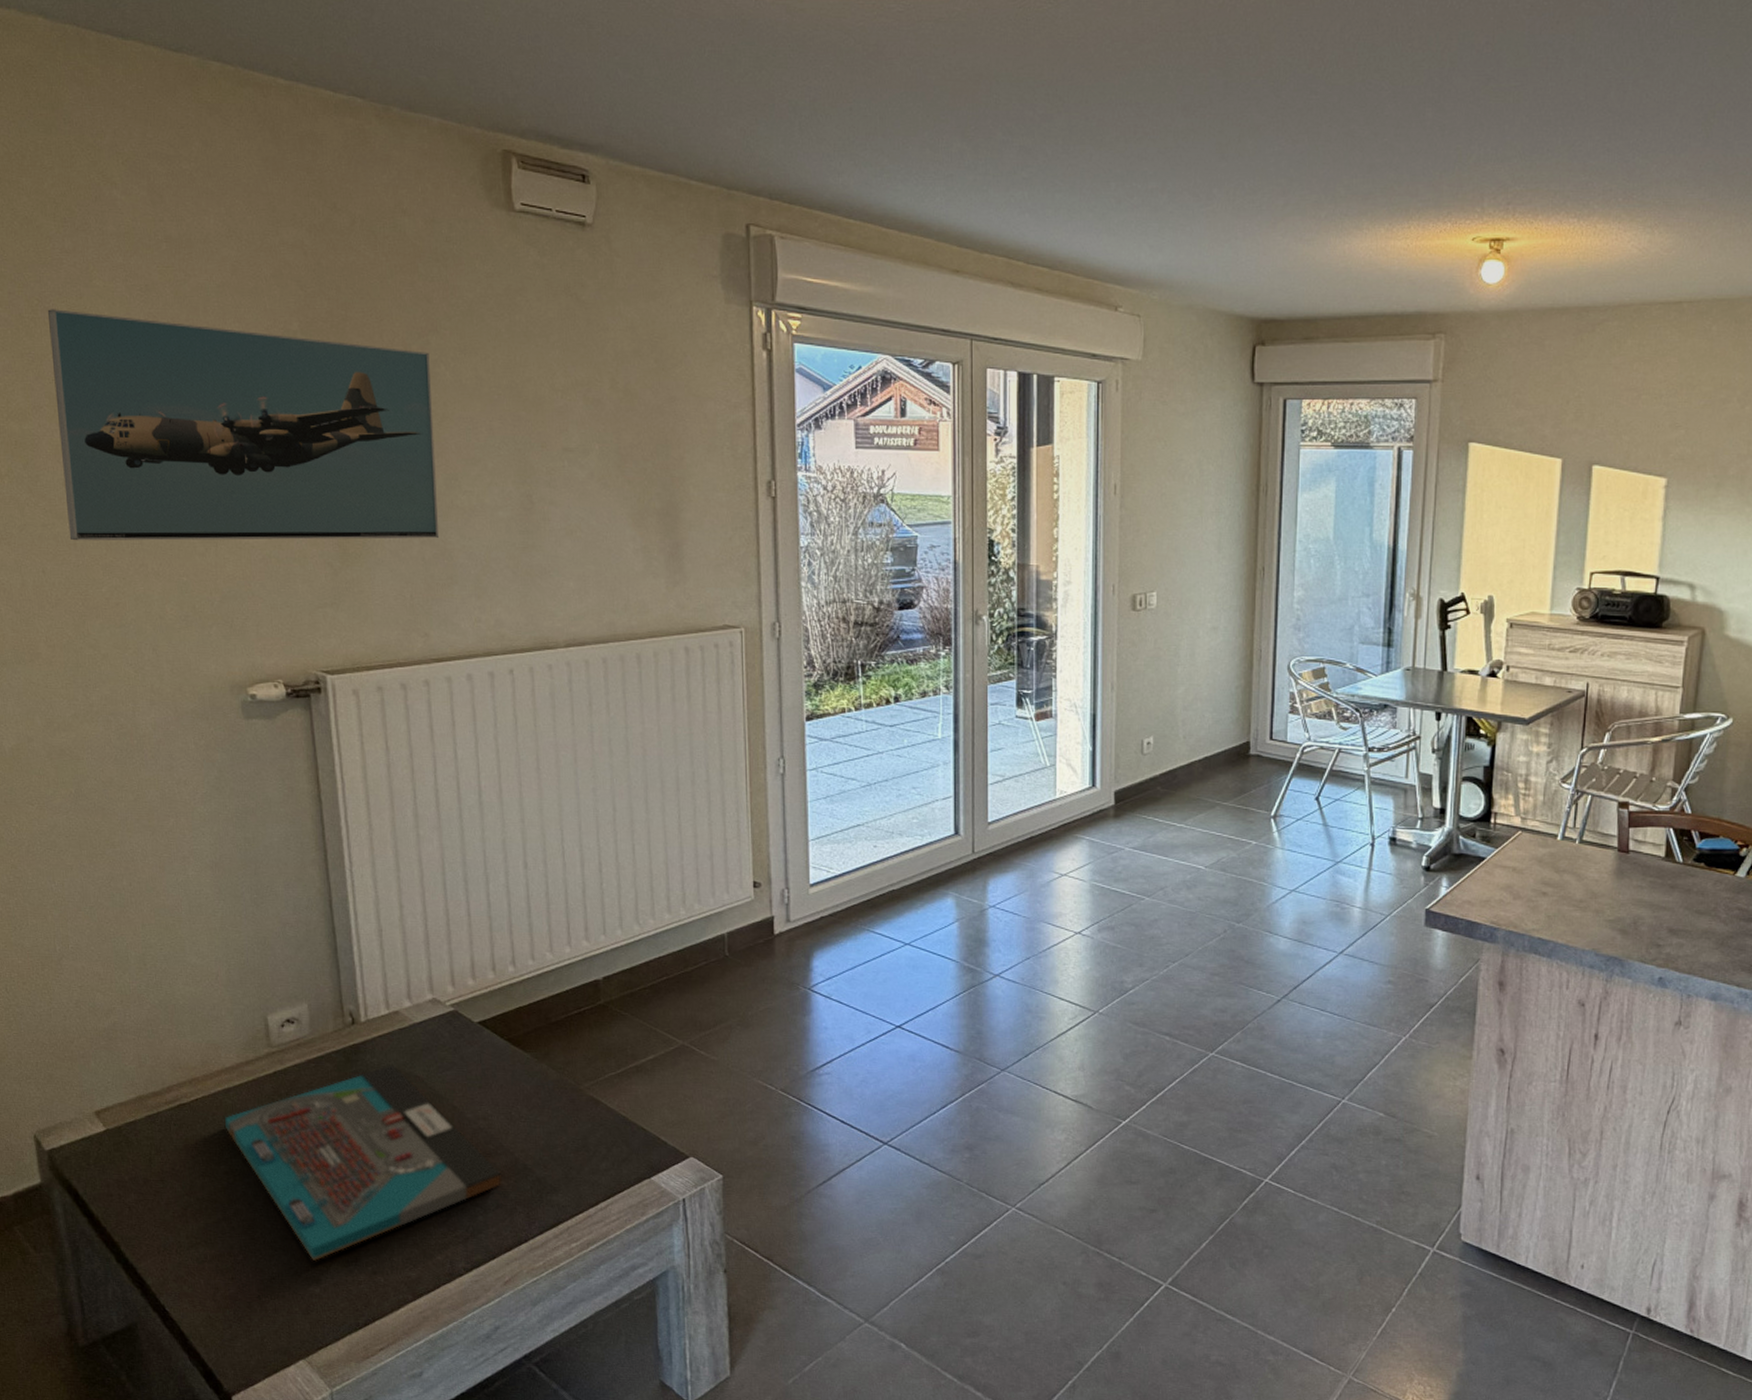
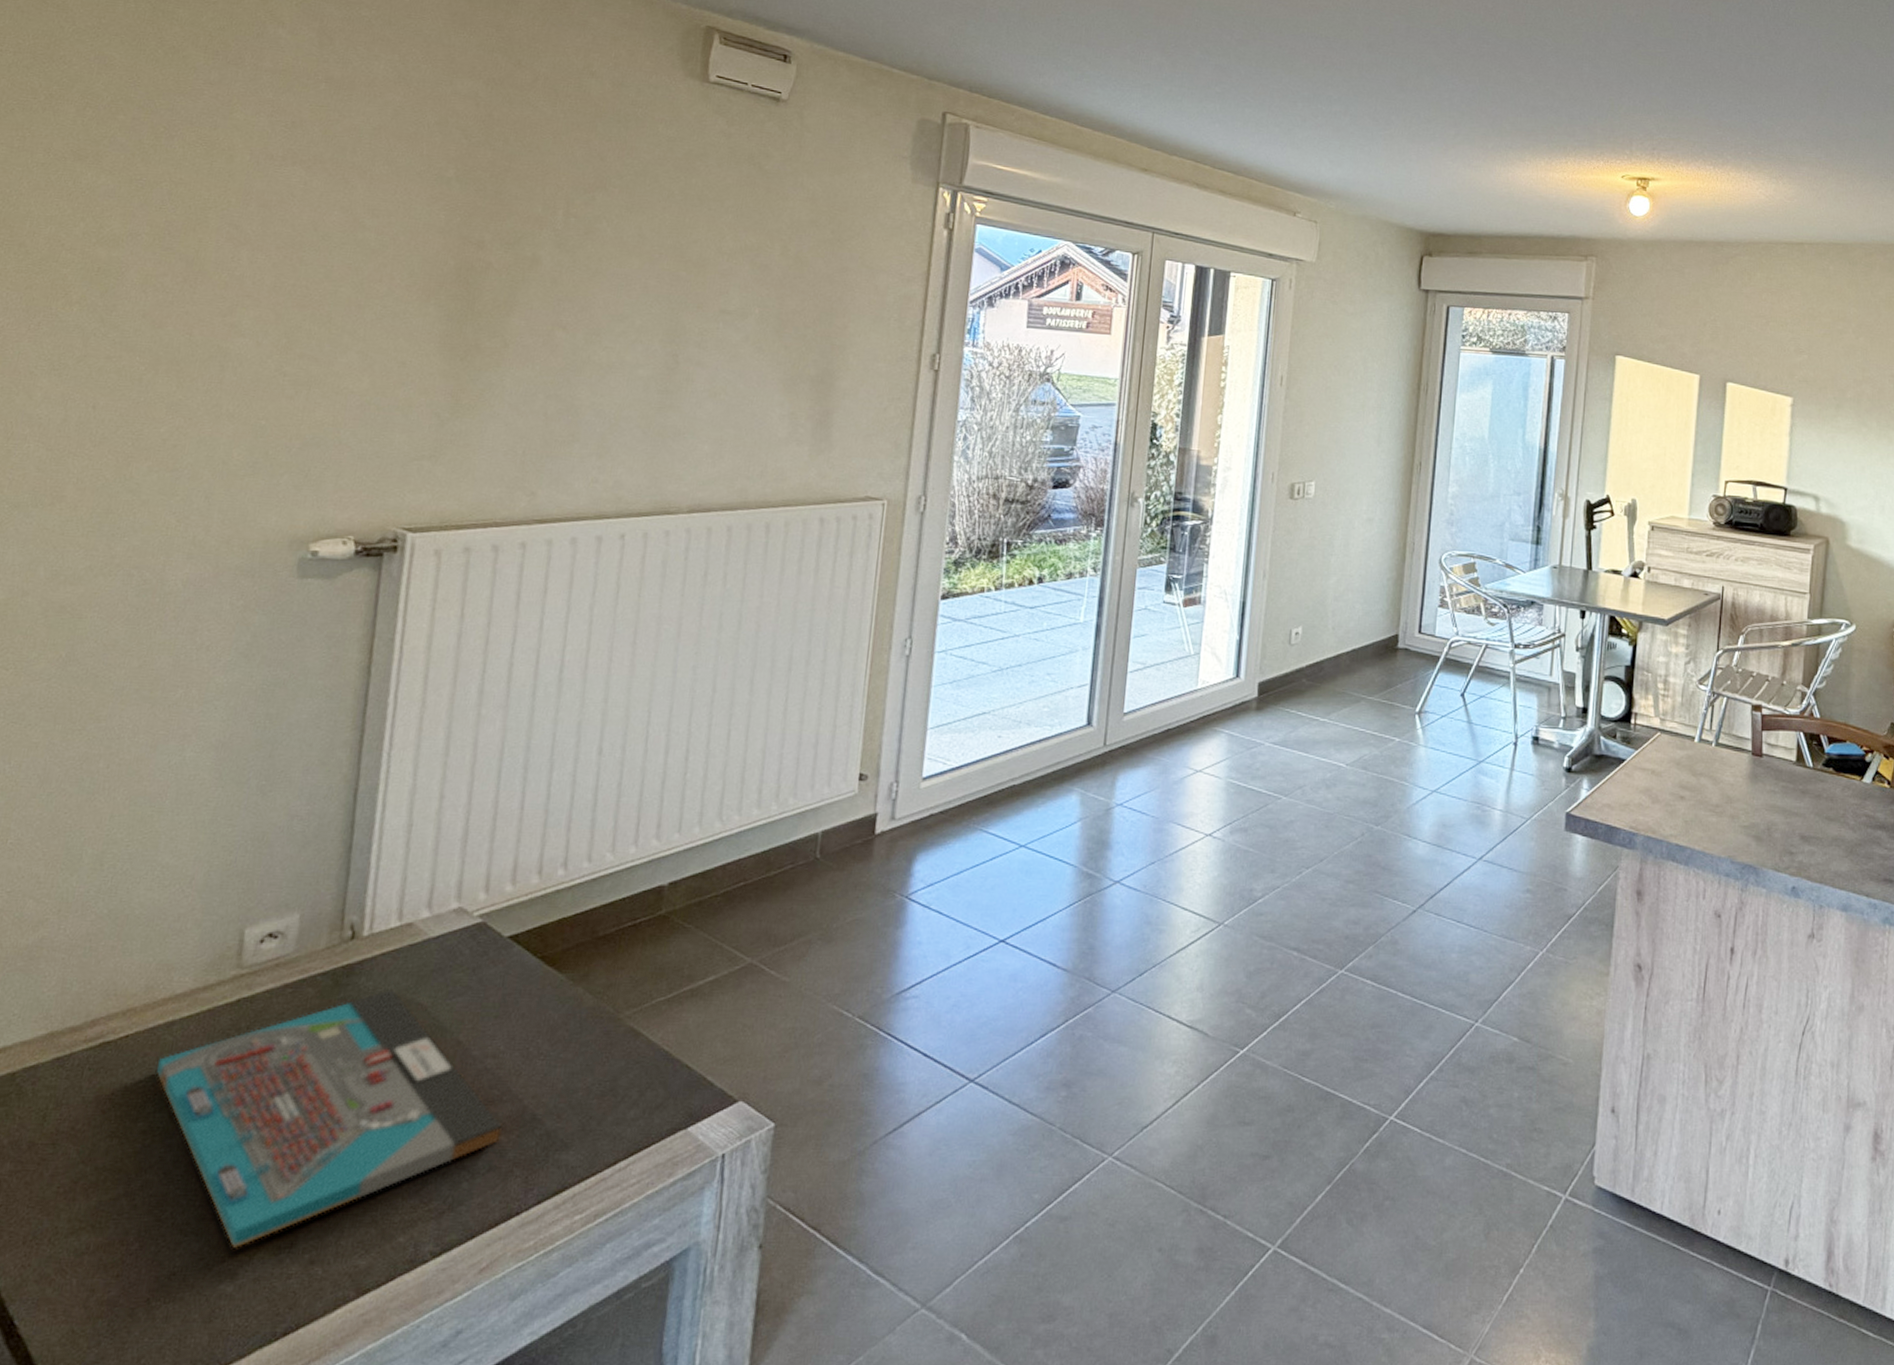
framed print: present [47,309,440,541] -> none [135,137,593,394]

